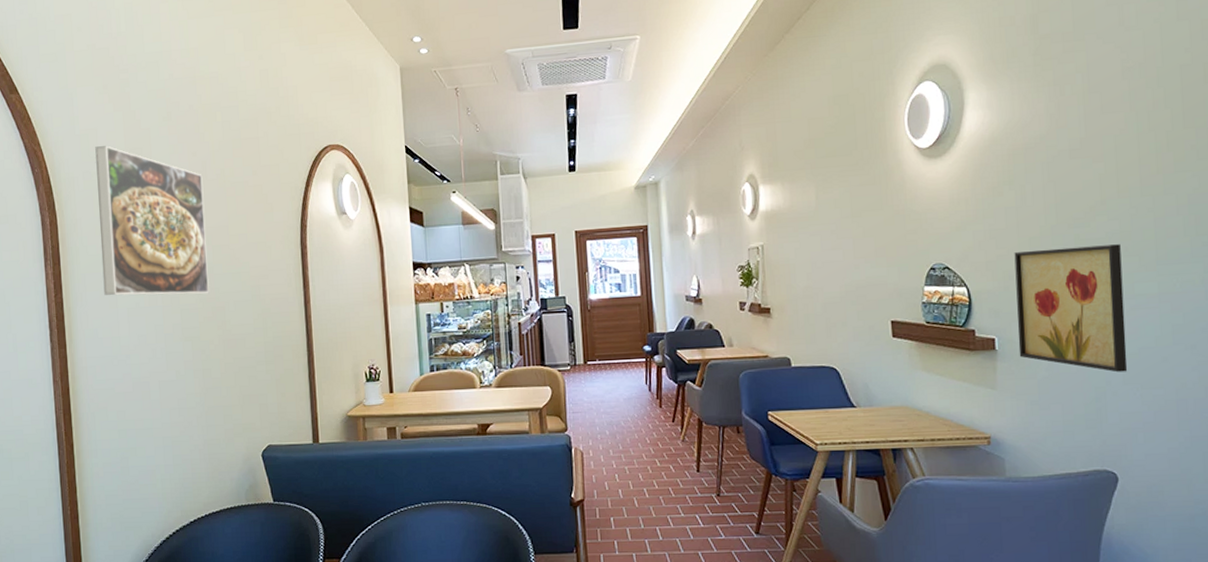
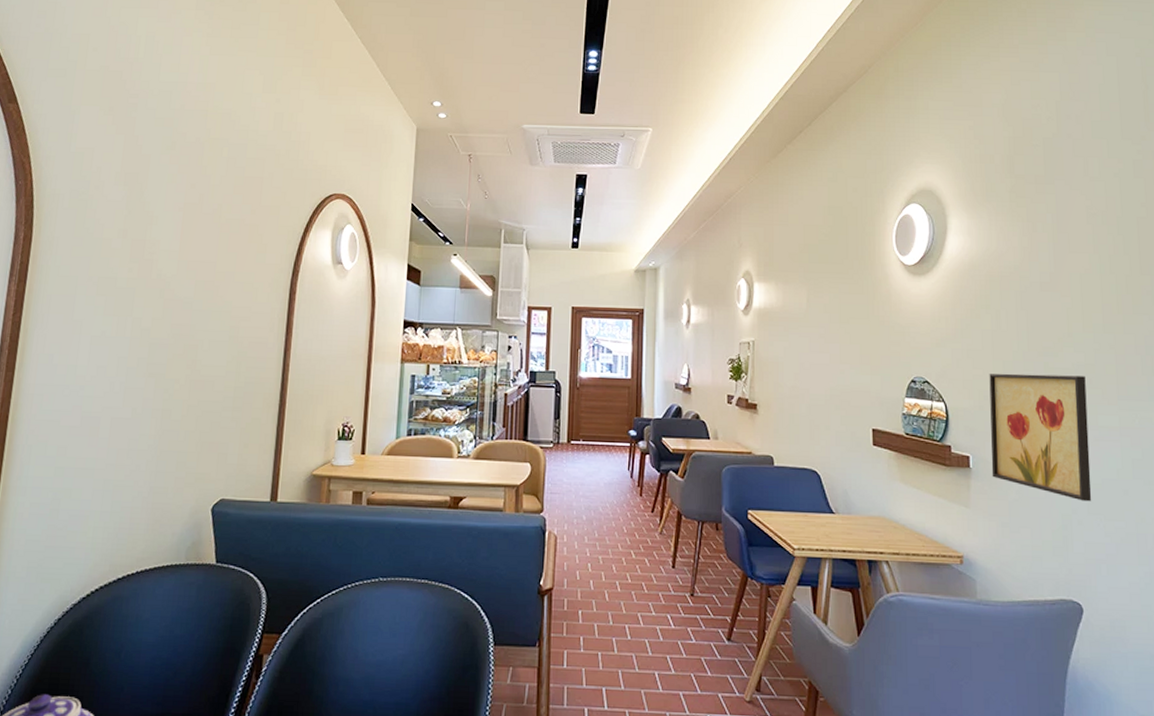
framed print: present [95,146,209,296] -> none [68,166,198,329]

